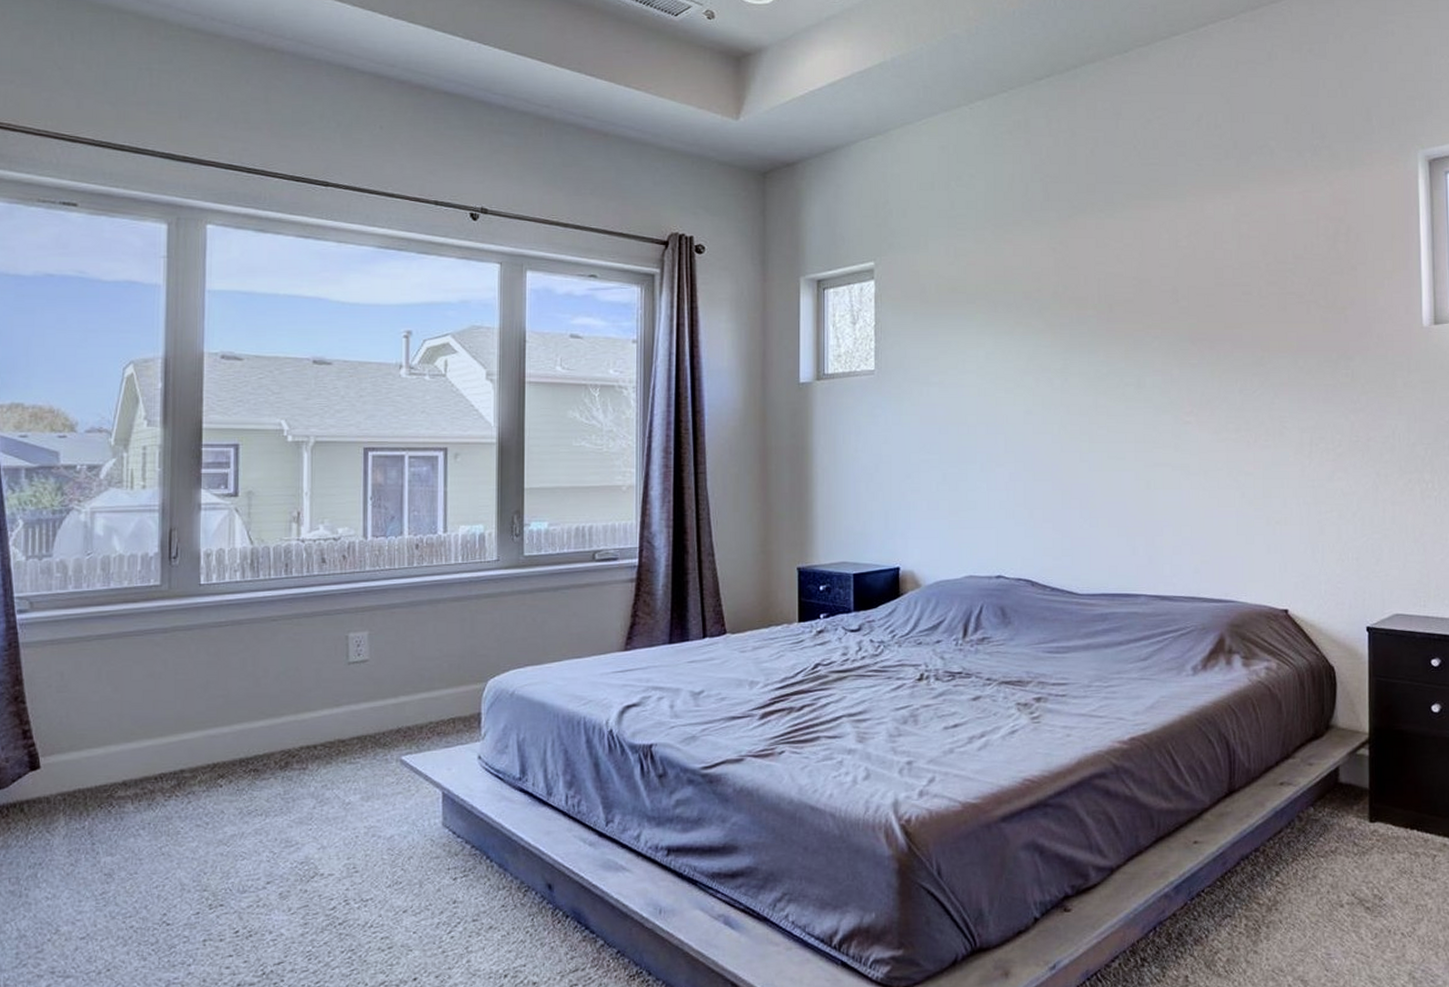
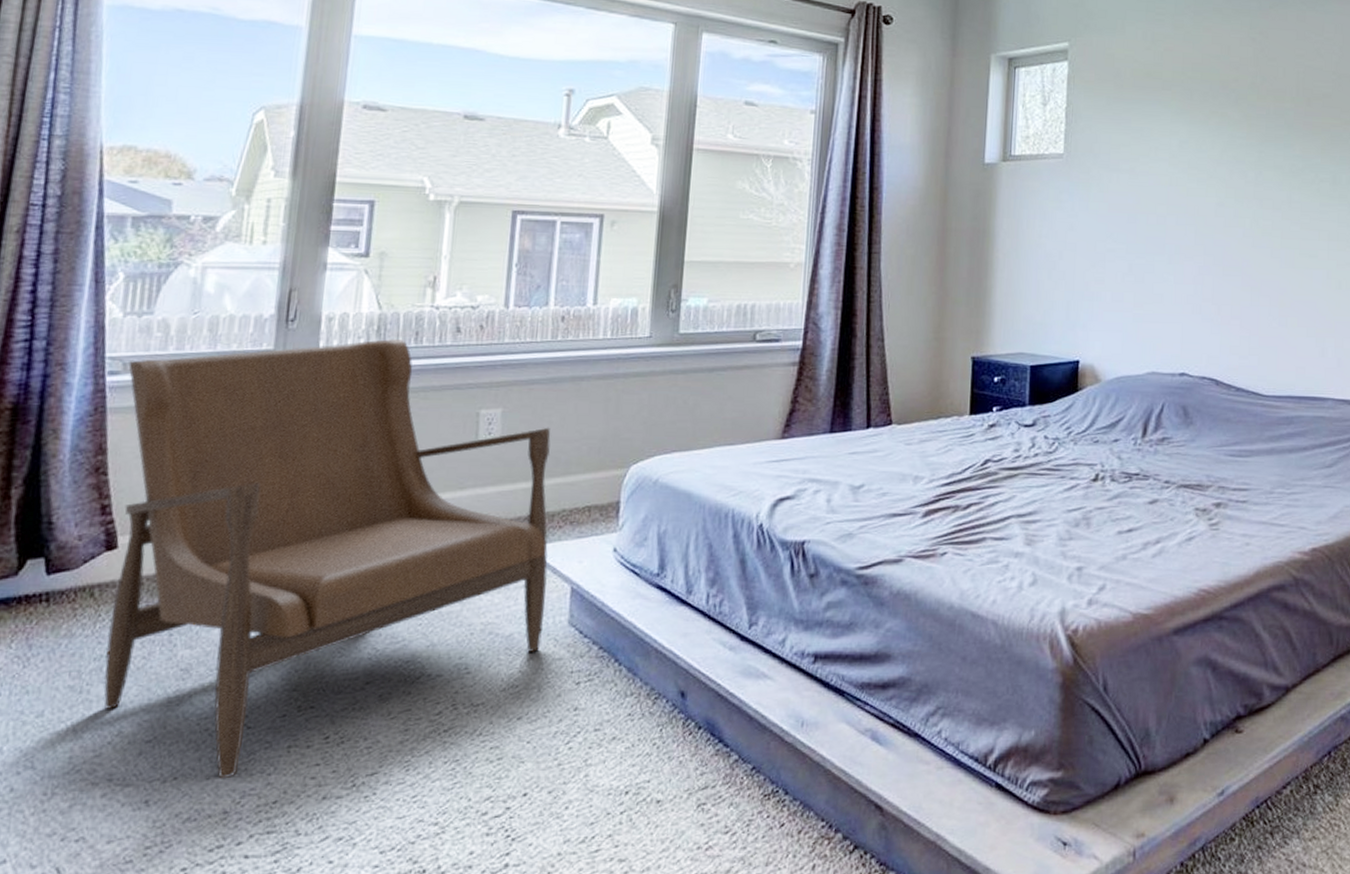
armchair: none [34,571,421,970] -> present [103,339,551,779]

